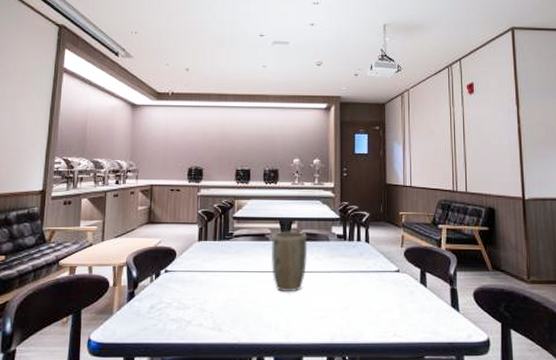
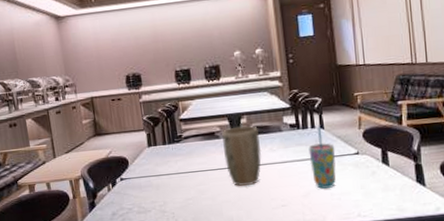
cup: none [352,240,378,303] -> present [308,126,336,189]

